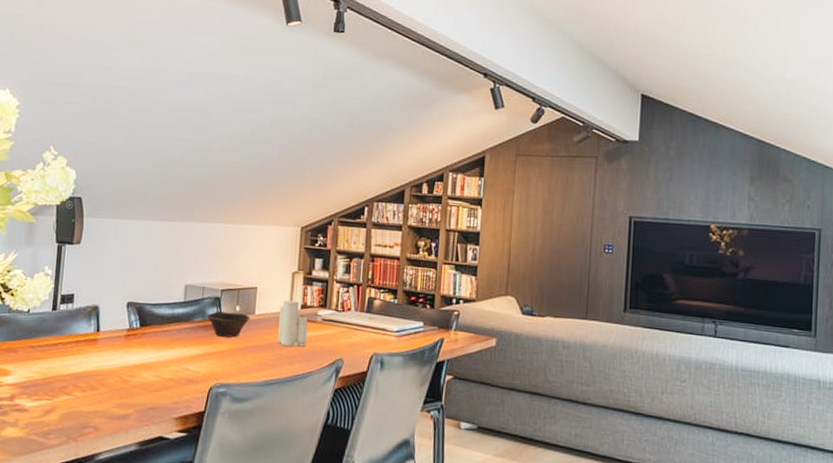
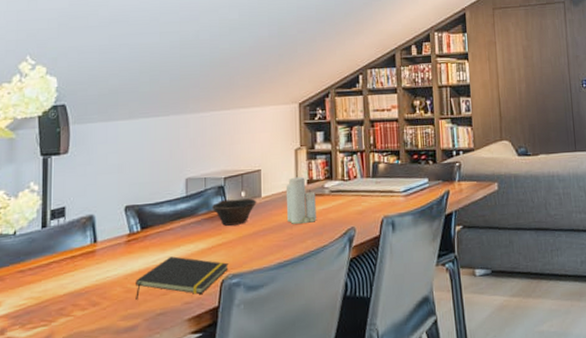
notepad: none [130,356,218,397] -> present [136,256,229,300]

